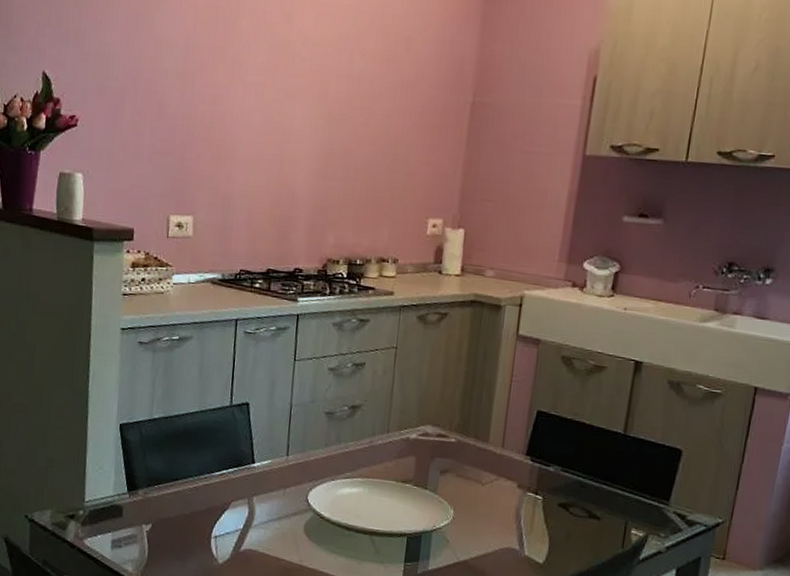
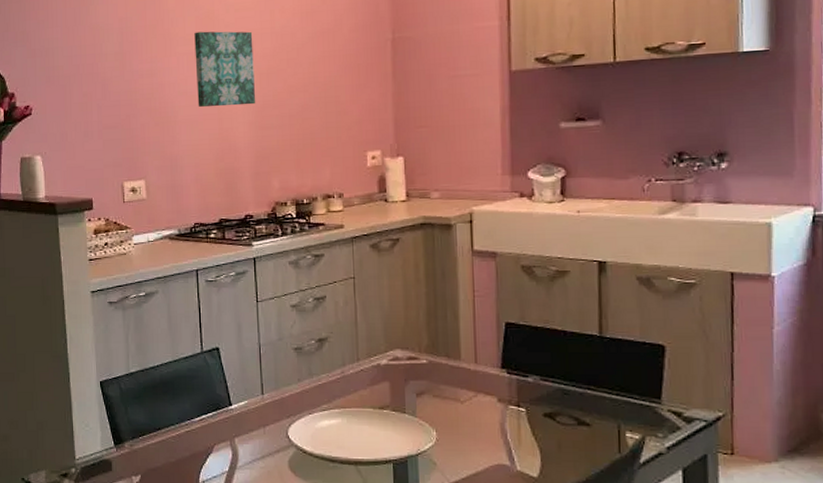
wall art: none [260,61,329,151] -> present [194,31,256,107]

